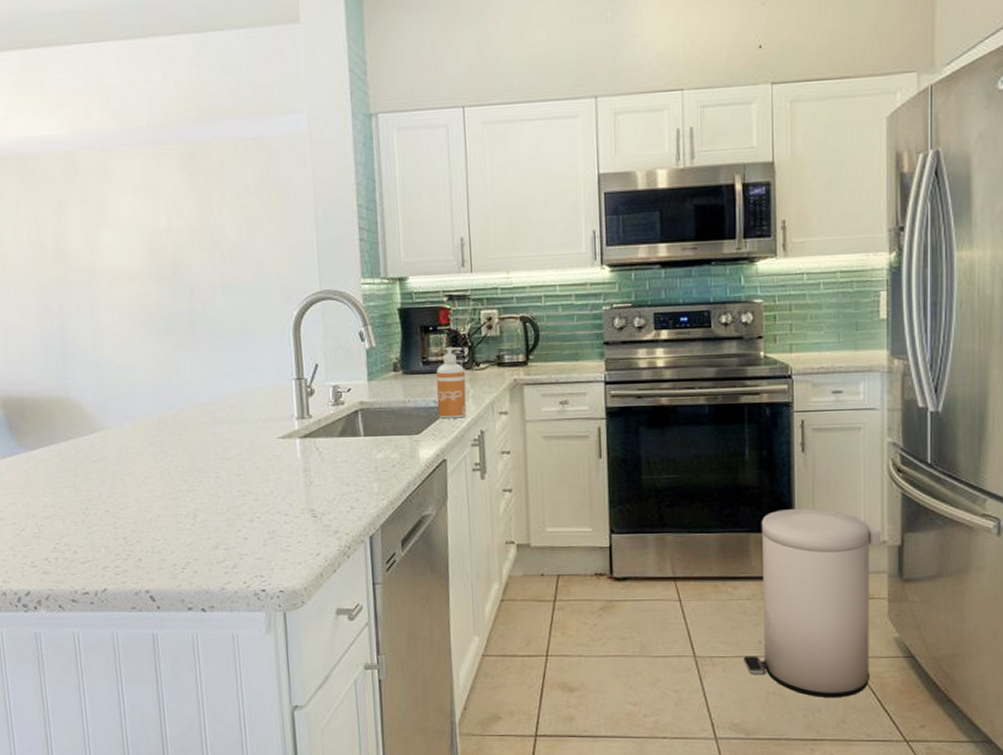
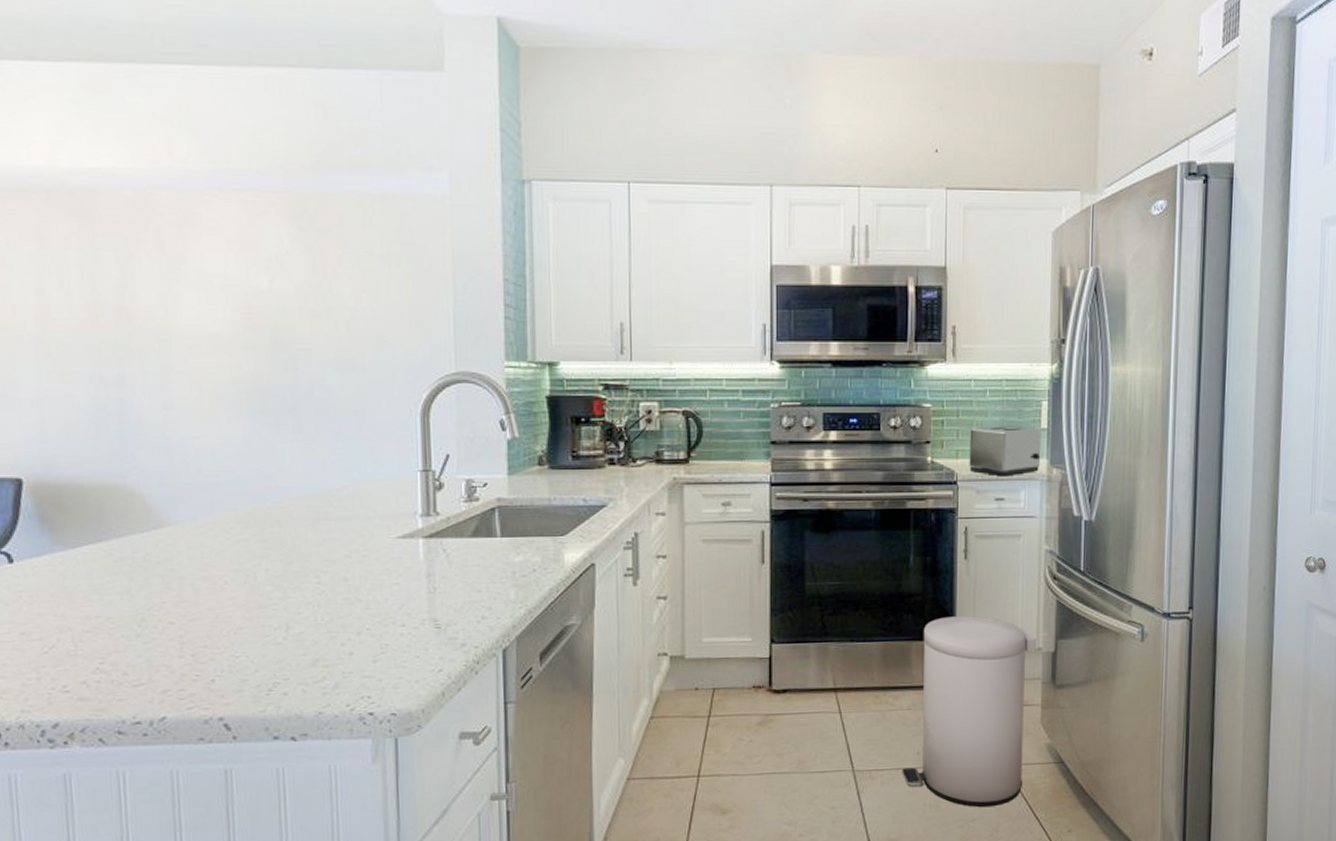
soap dispenser: present [436,346,467,419] -> none [587,440,620,519]
toaster: none [803,316,880,369] -> present [969,425,1041,477]

